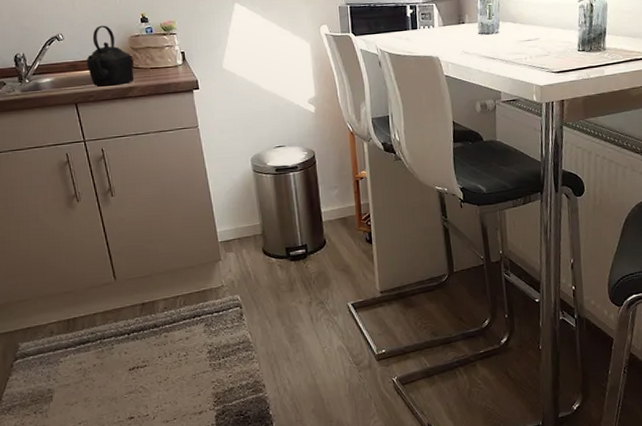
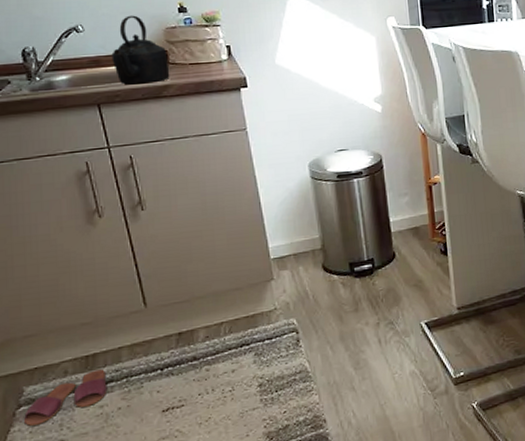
slippers: none [20,331,85,377] -> present [24,369,108,427]

